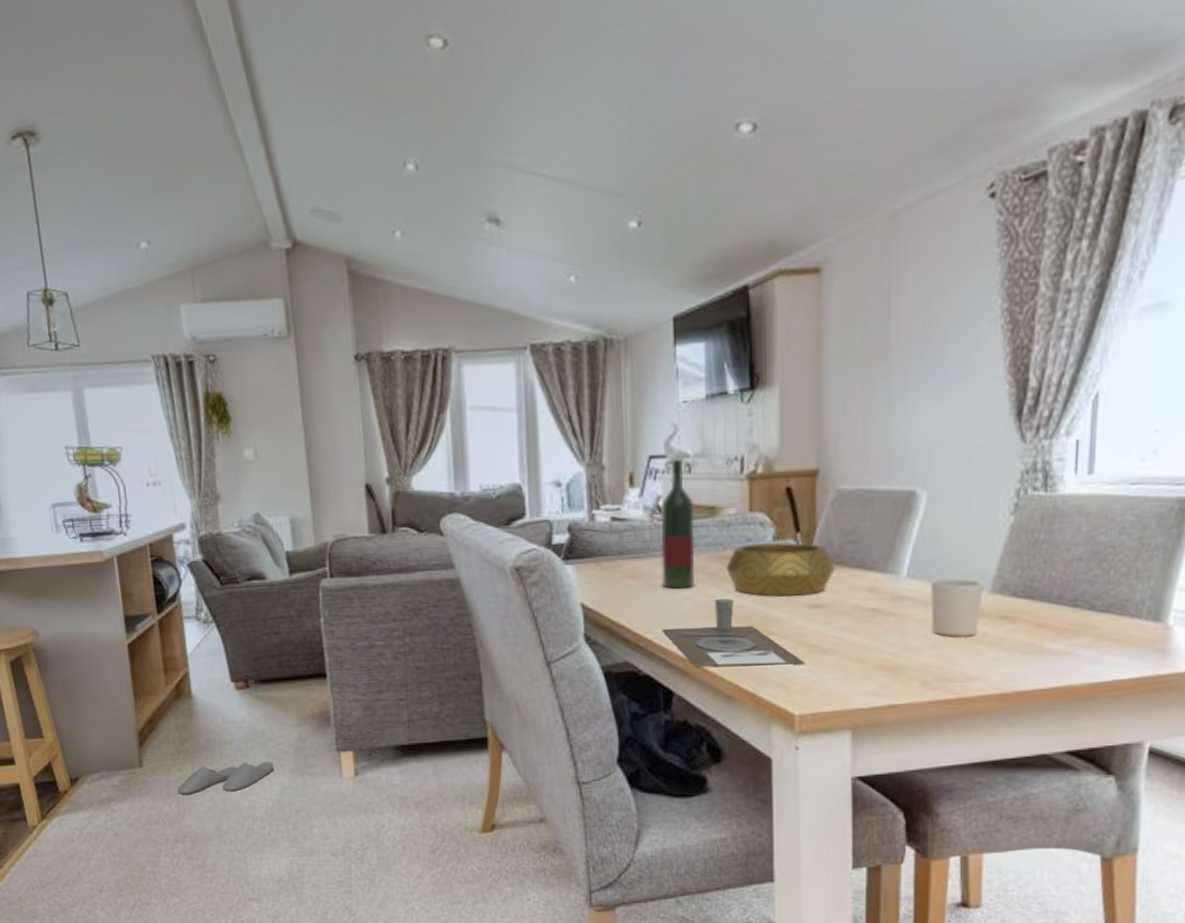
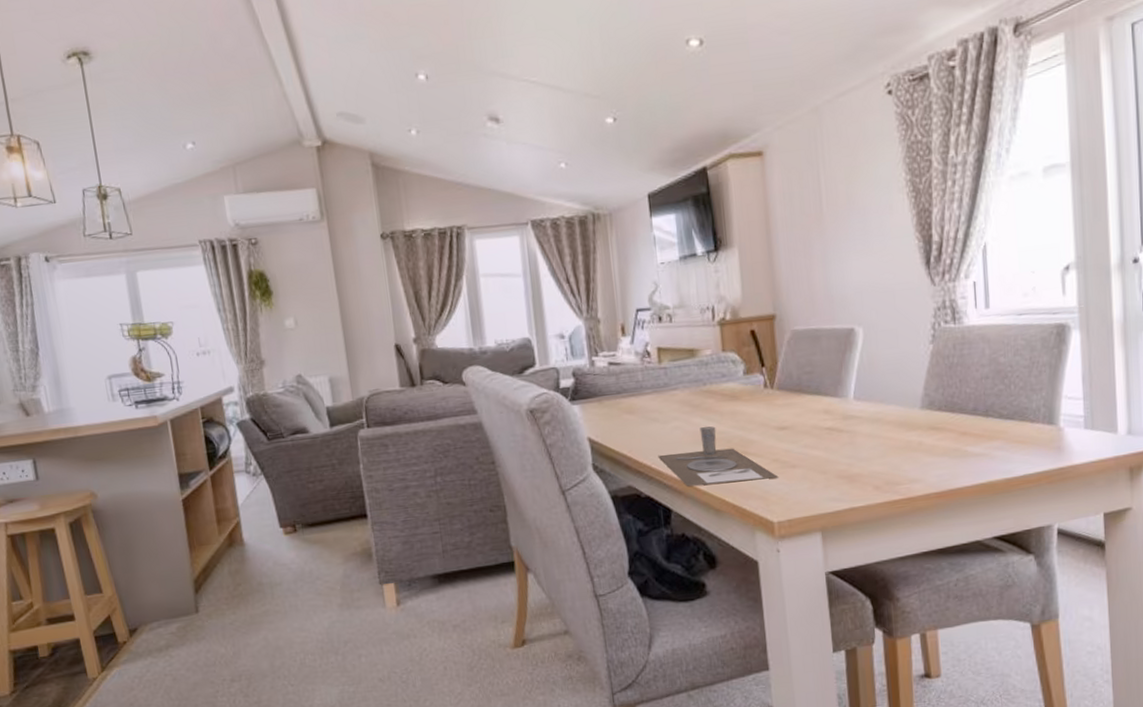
slippers: present [176,761,274,794] -> none [231,598,323,636]
wine bottle: present [660,458,695,590] -> none [648,310,682,421]
decorative bowl: present [726,542,835,597] -> none [707,375,796,422]
mug: present [931,578,984,637] -> none [873,398,915,447]

